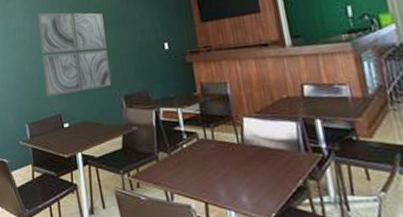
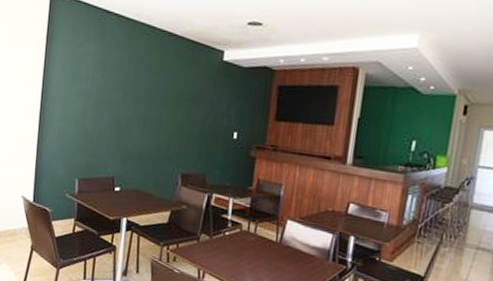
wall art: present [38,12,112,97] -> none [102,67,179,162]

